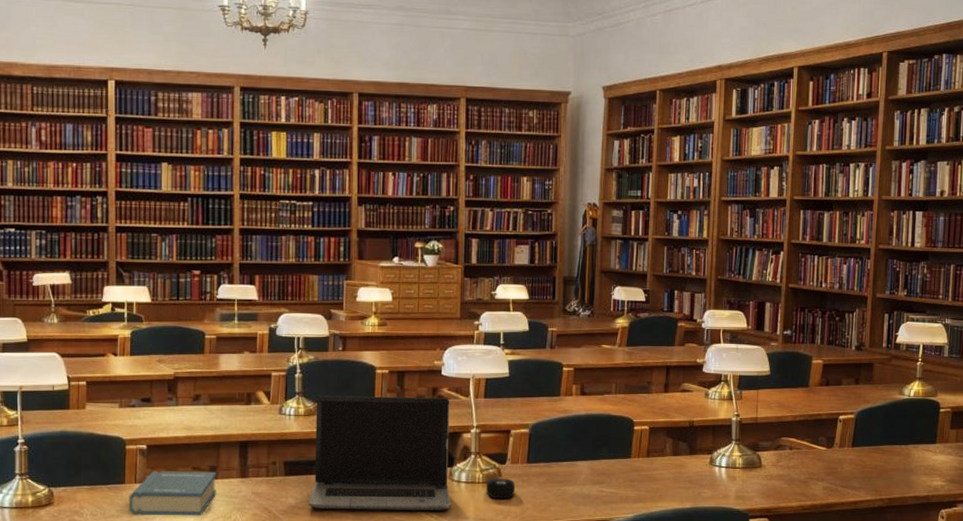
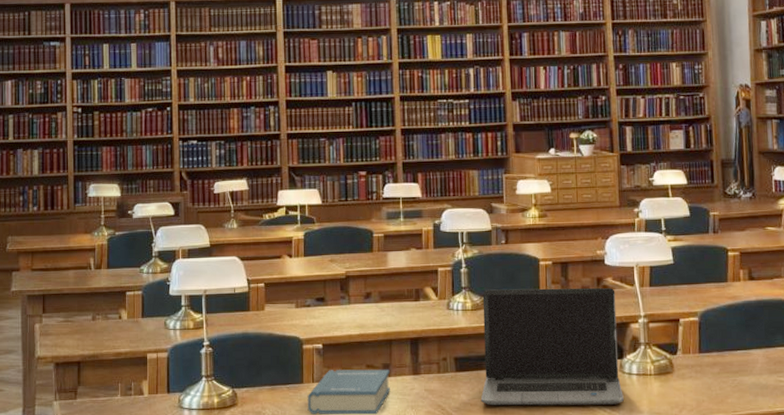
computer mouse: present [485,477,515,500] -> none [658,368,689,392]

